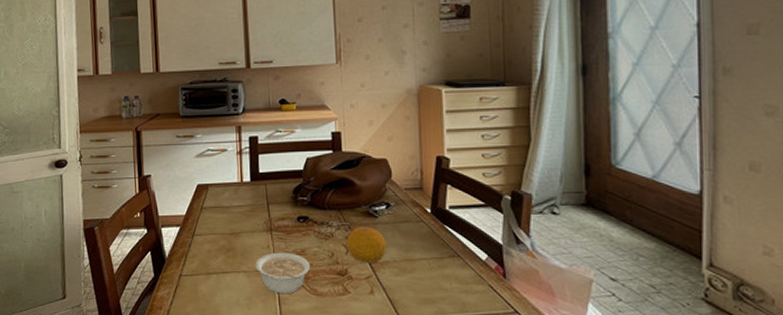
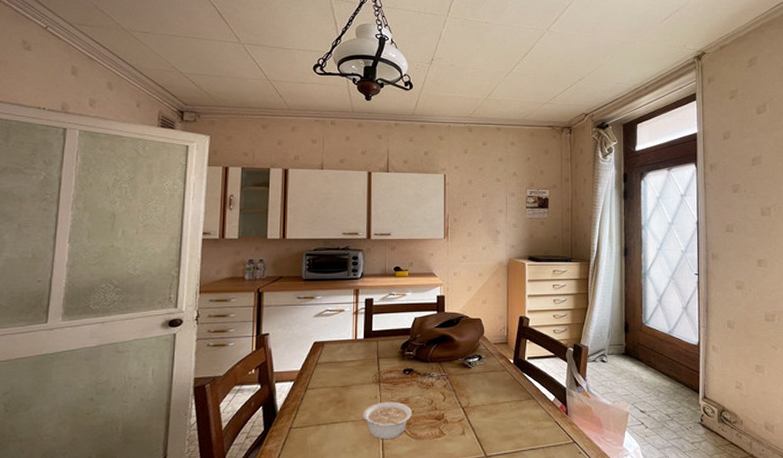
fruit: present [346,227,387,263] -> none [444,377,478,407]

